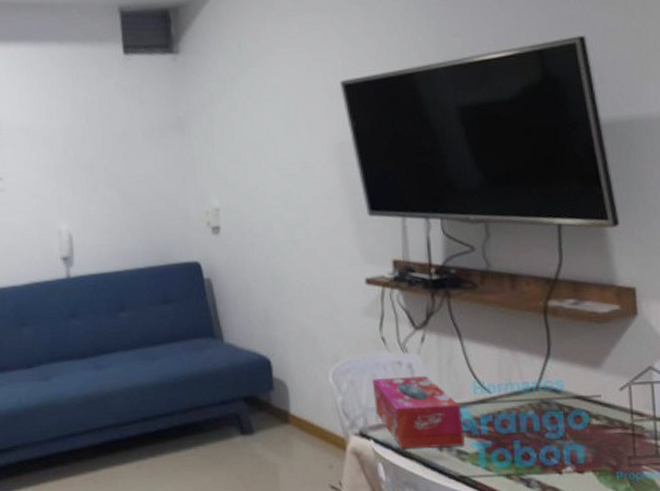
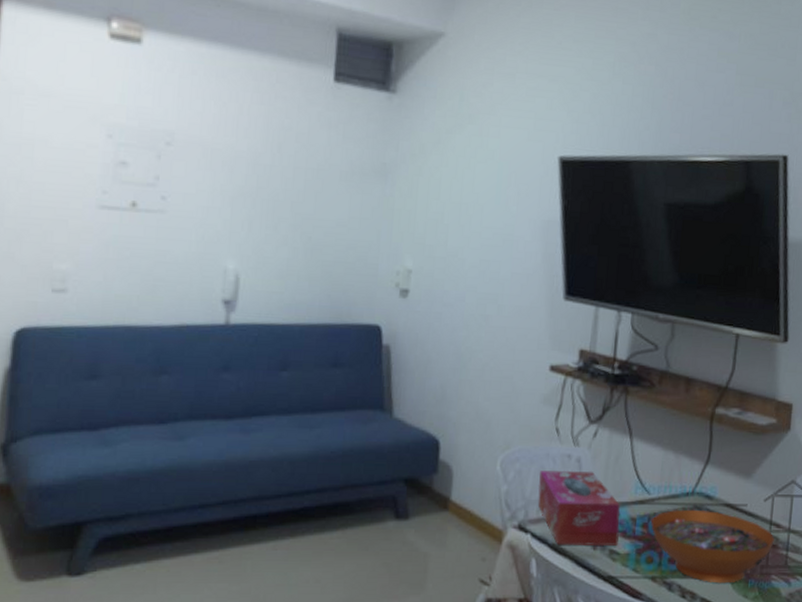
decorative bowl: none [495,404,639,477] -> present [650,509,774,584]

